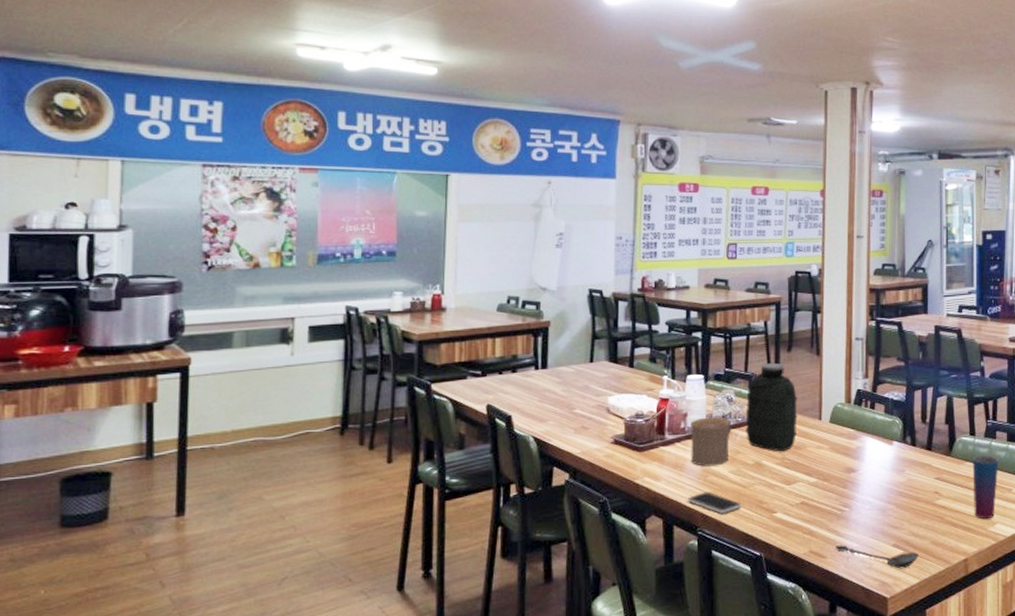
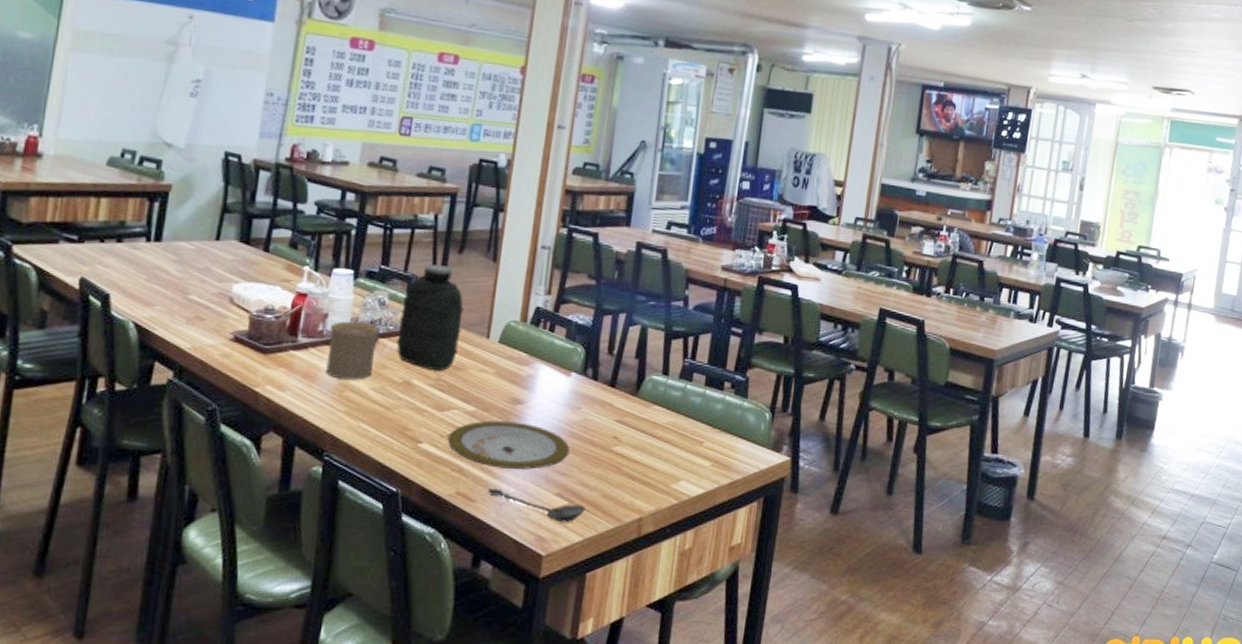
smartphone: present [688,491,742,515] -> none [316,409,381,439]
plate: none [797,487,900,528] -> present [448,420,570,470]
cup: present [972,455,999,519] -> none [656,398,693,474]

